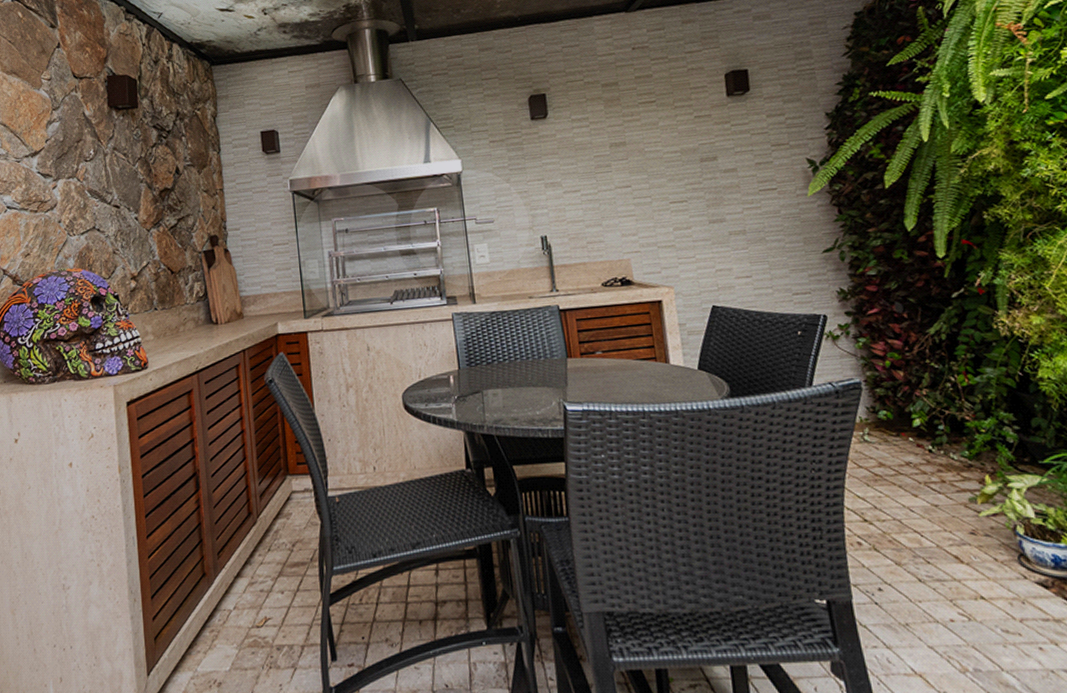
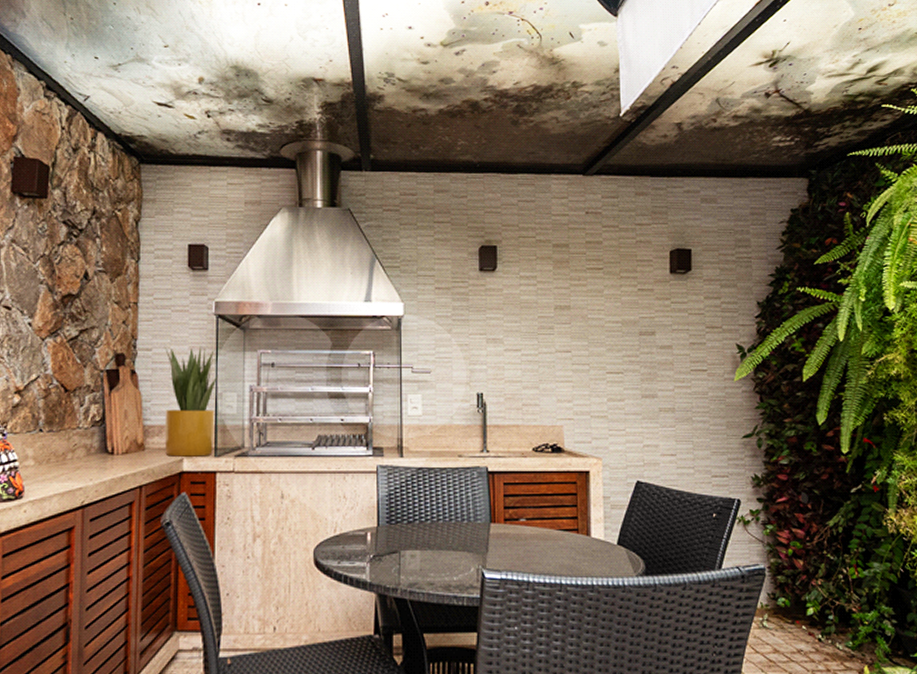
planter: none [251,221,303,322] -> present [164,346,219,457]

